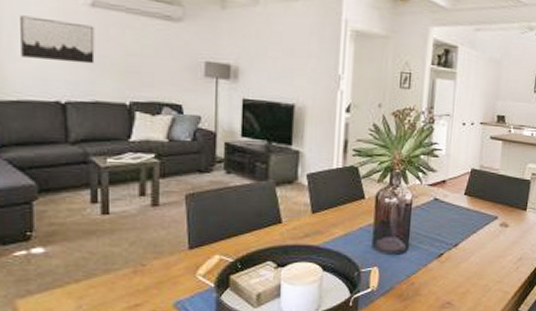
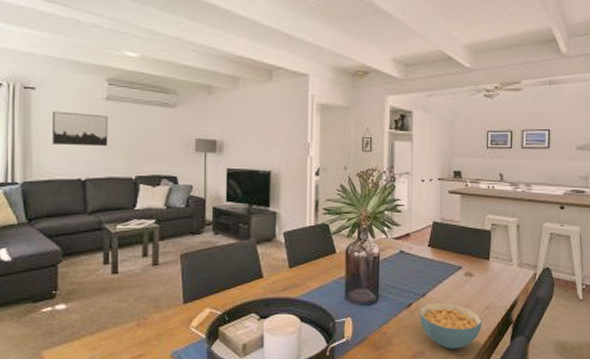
cereal bowl: none [450,252,514,300] -> present [420,302,483,349]

